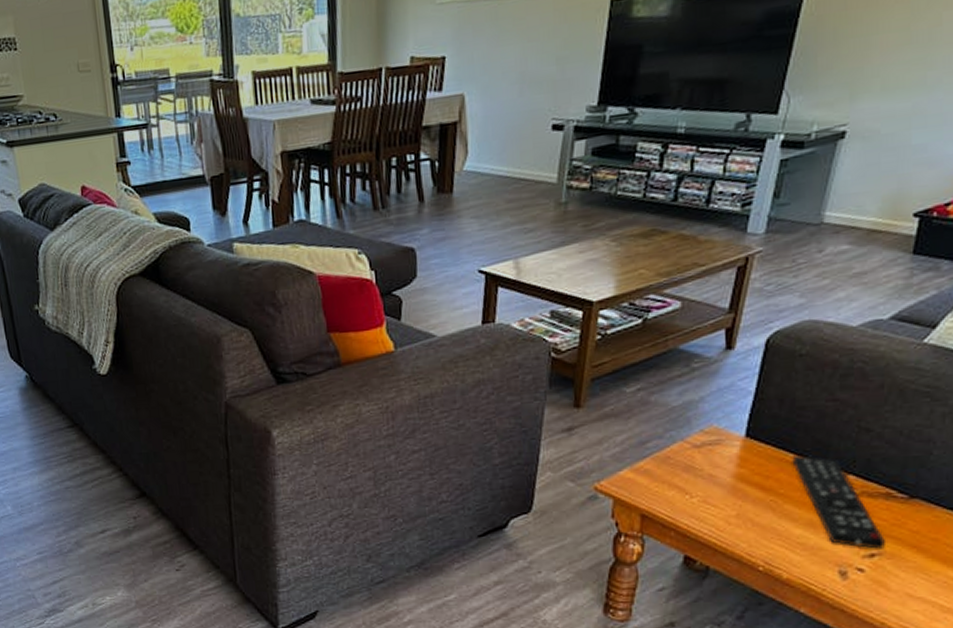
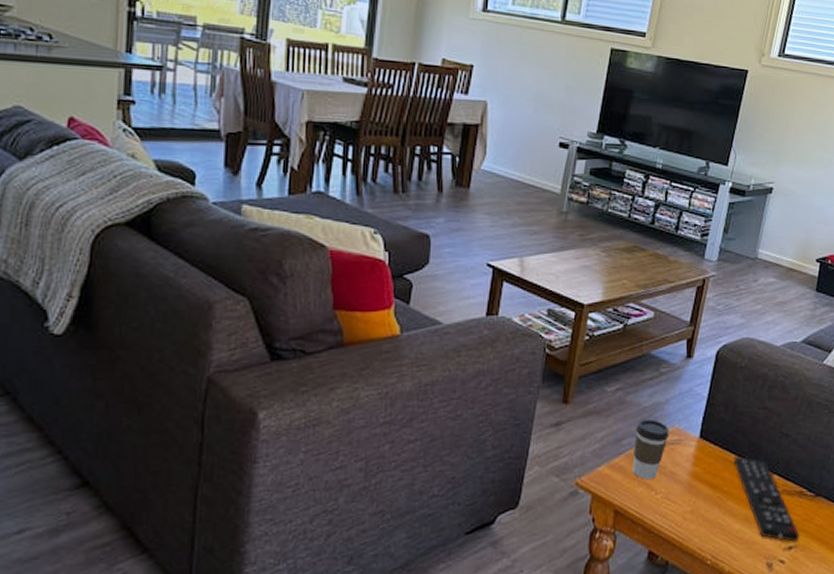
coffee cup: none [660,418,706,483] -> present [632,418,669,479]

